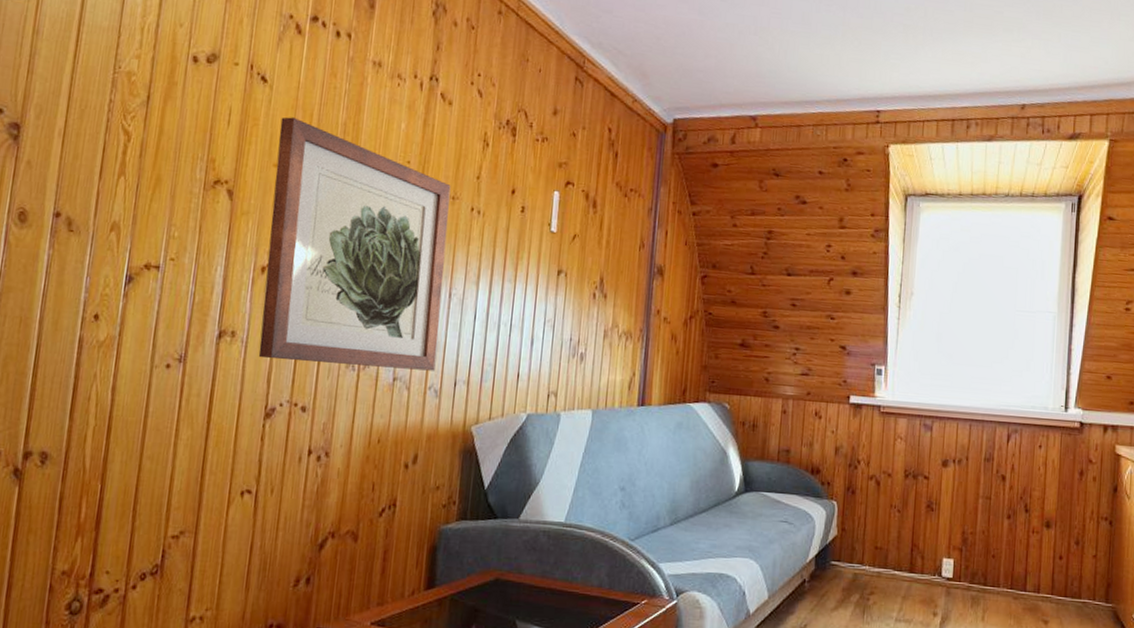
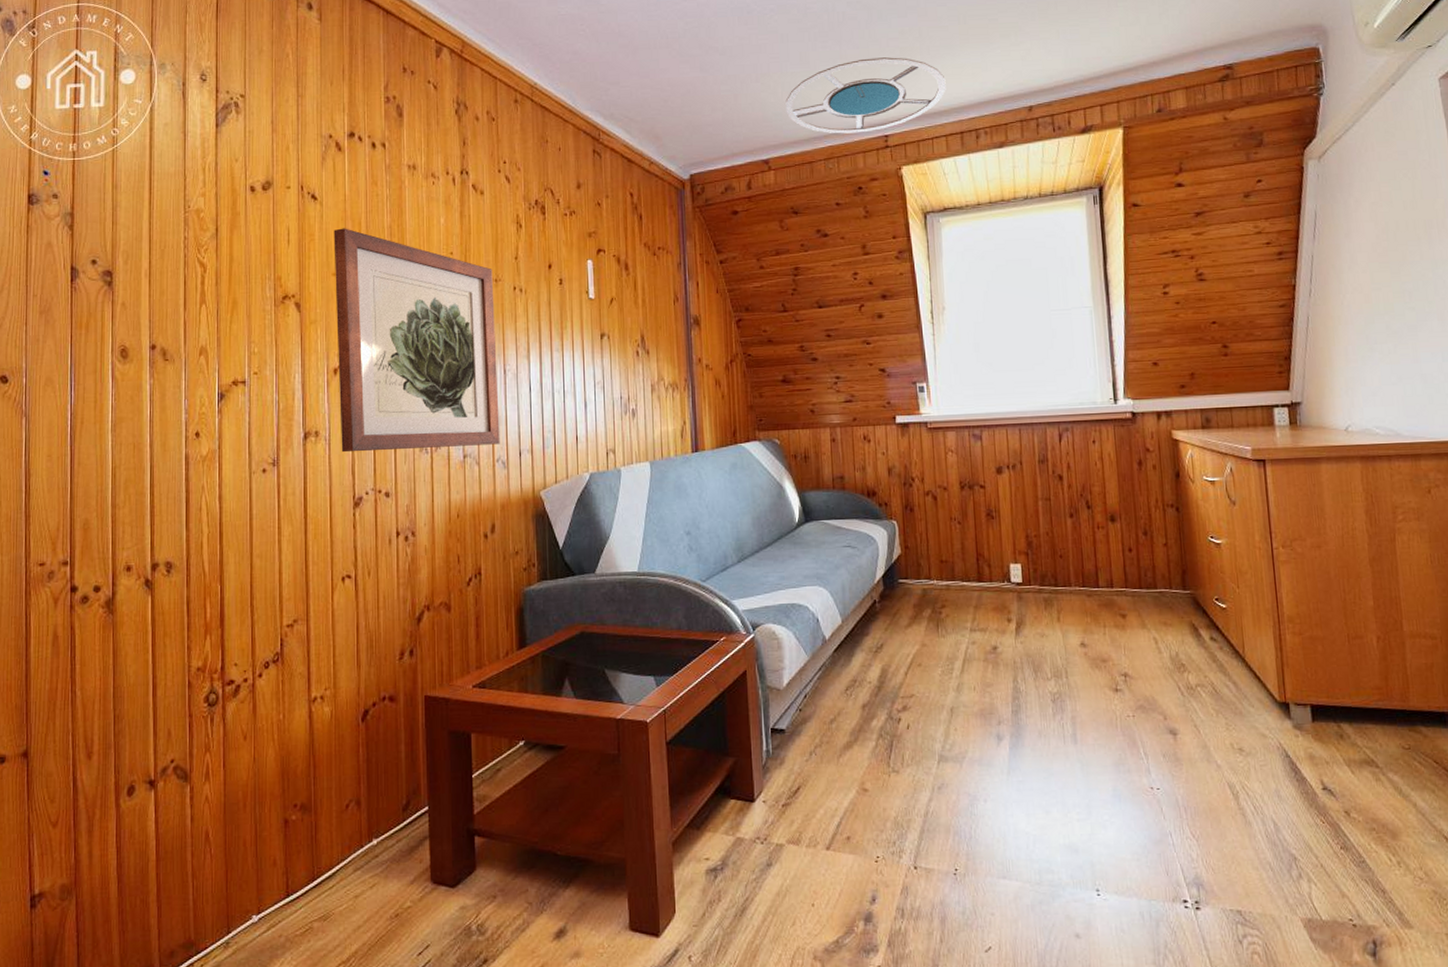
ceiling lamp: none [781,29,945,105] -> present [785,57,946,134]

